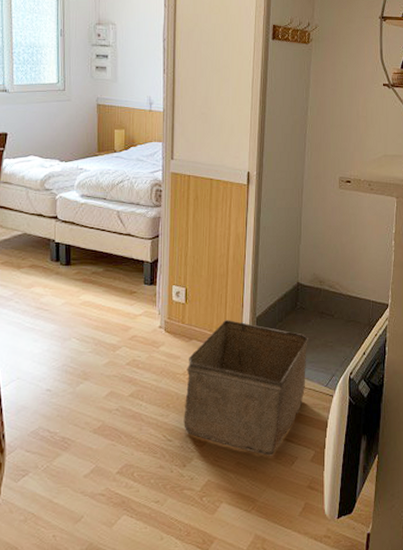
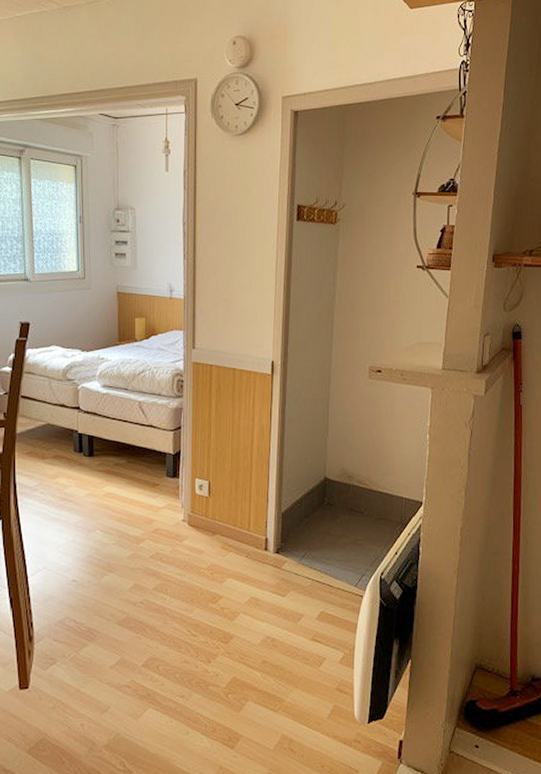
storage bin: present [184,319,308,456] -> none [208,514,336,655]

